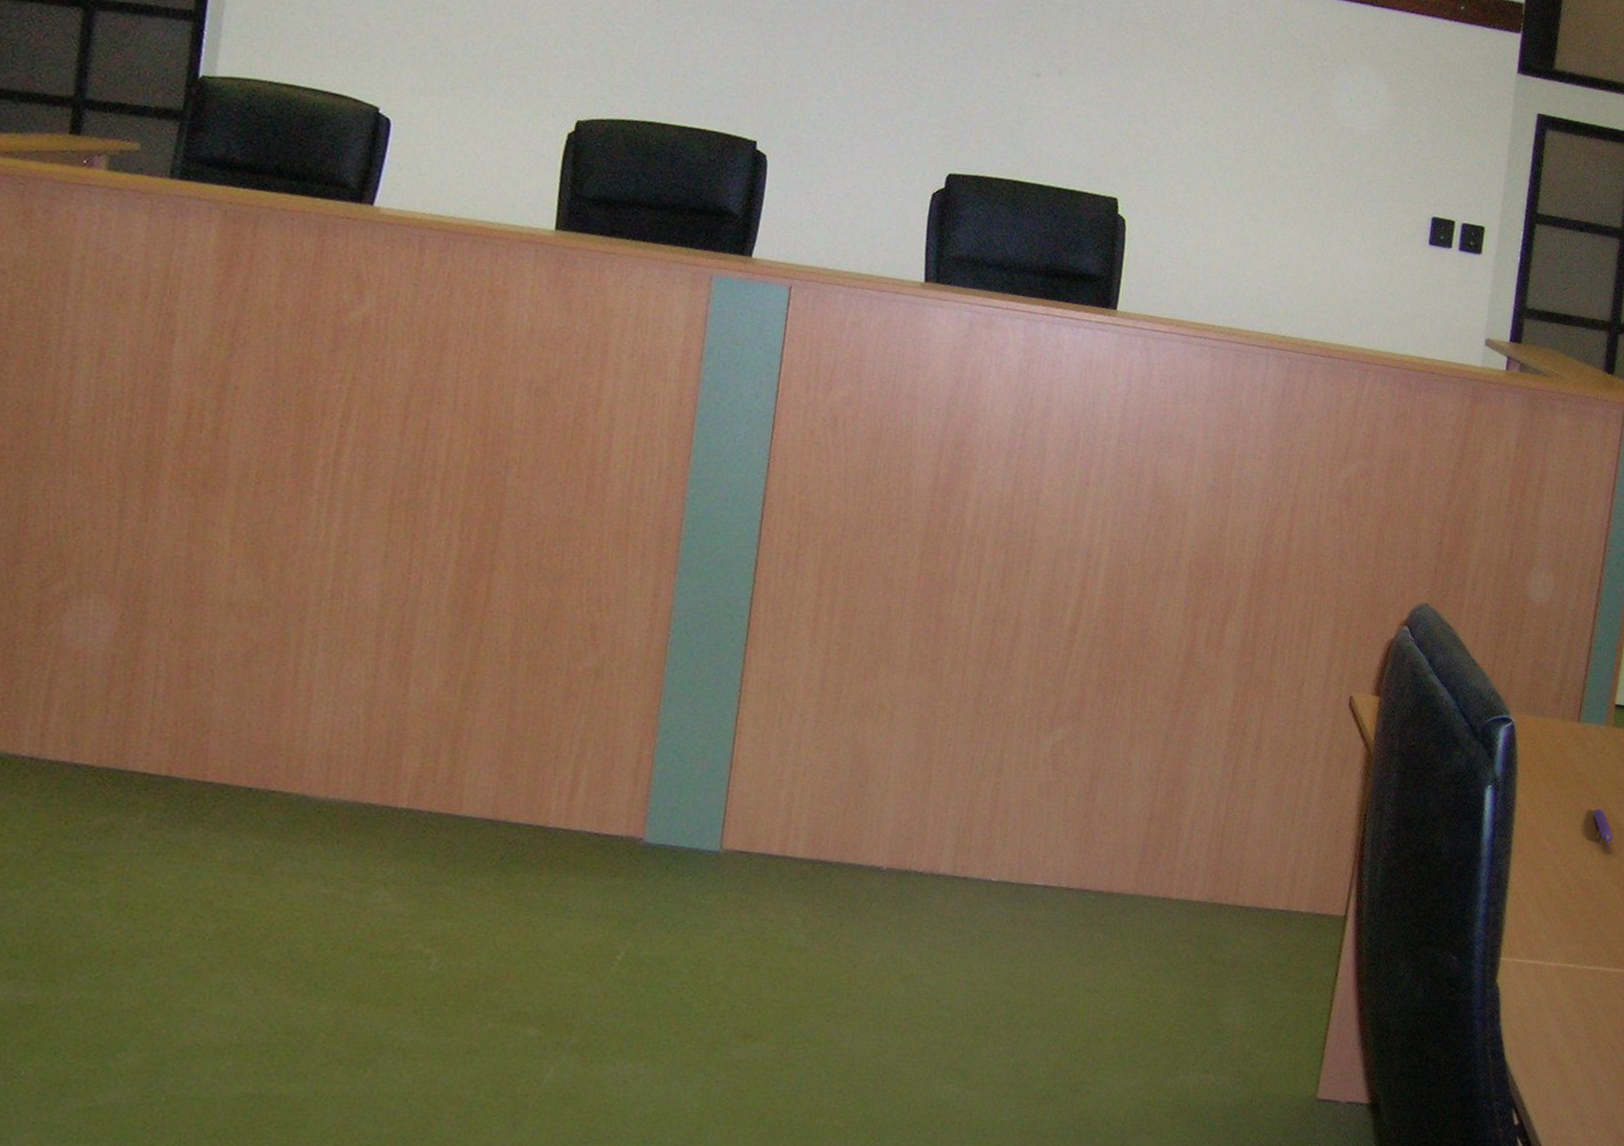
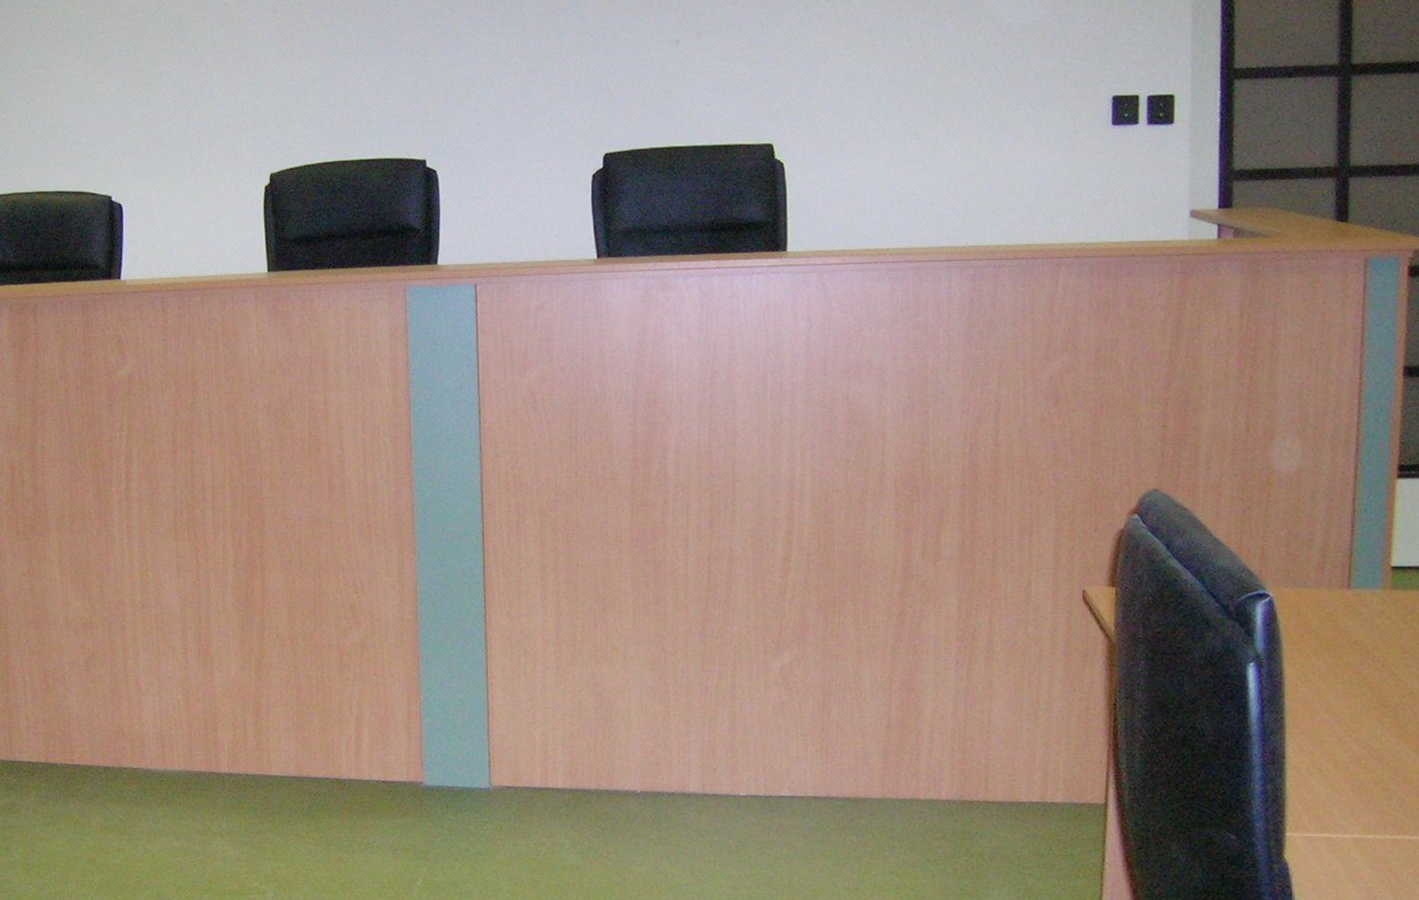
pen: present [1593,808,1613,844] -> none [1378,675,1405,710]

